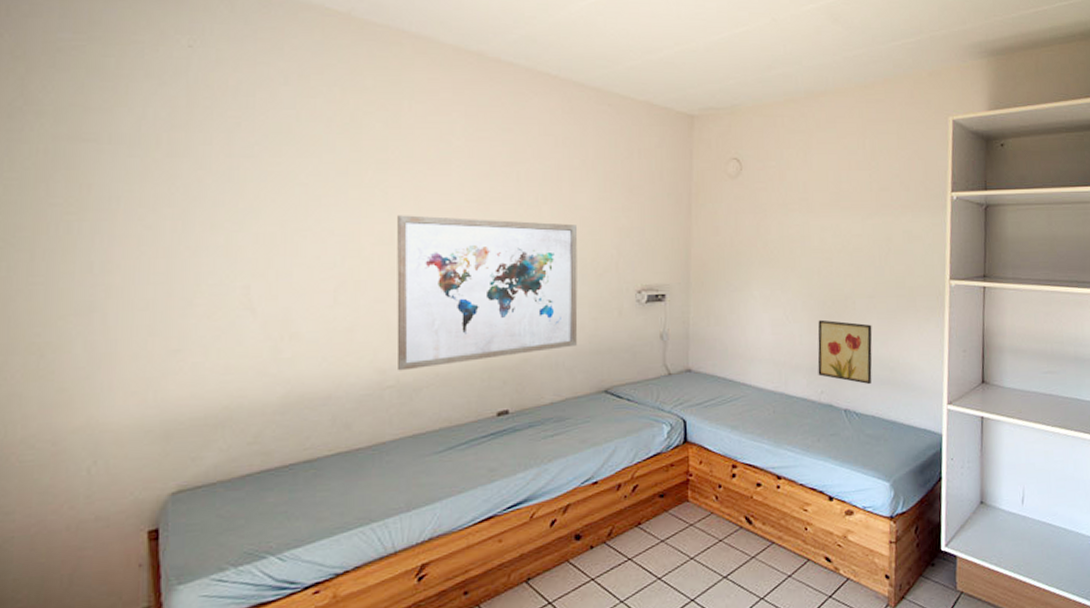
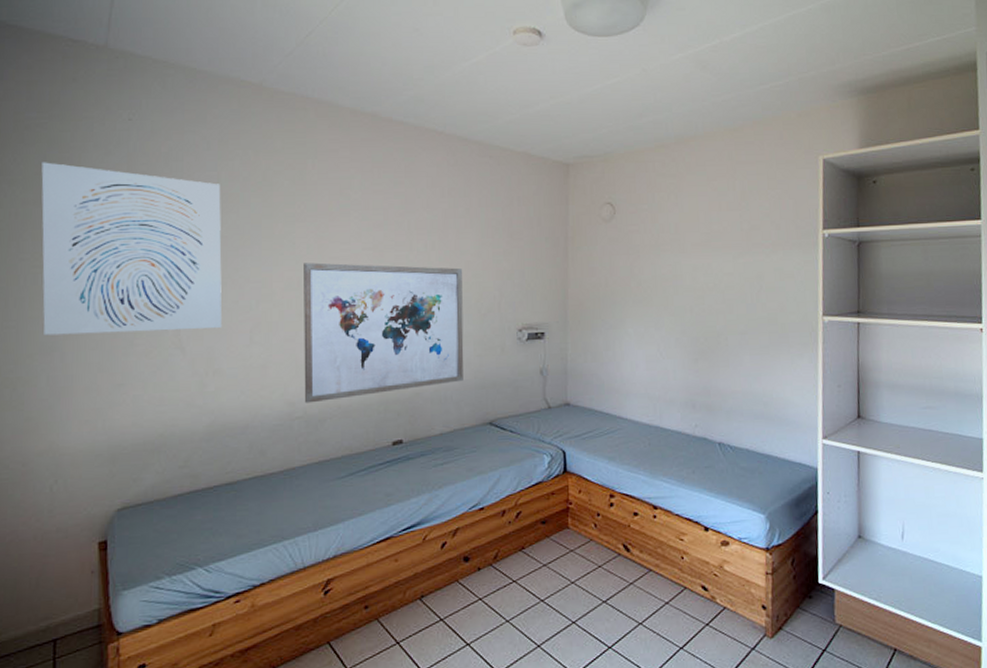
wall art: none [78,91,301,294] -> present [41,162,223,336]
wall art: present [817,319,873,385] -> none [691,355,746,419]

